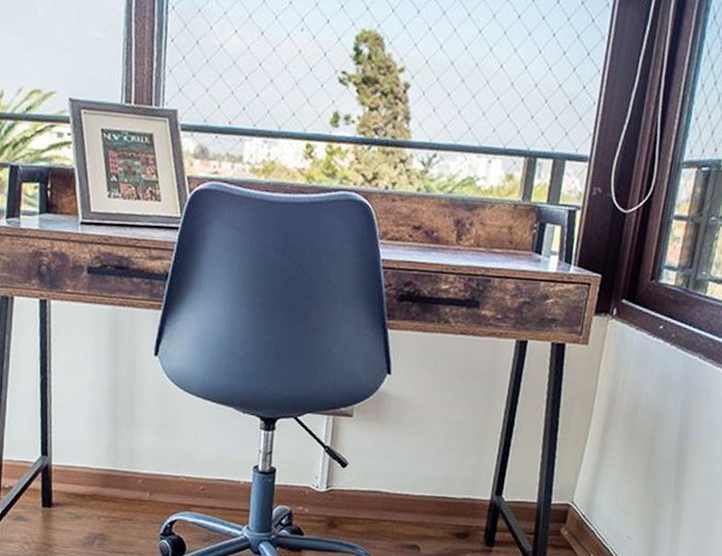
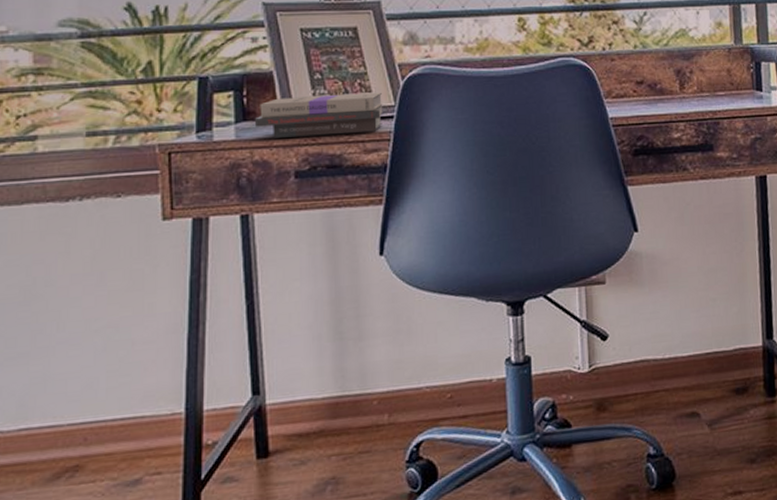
books: none [56,195,170,240] -> present [254,92,383,138]

